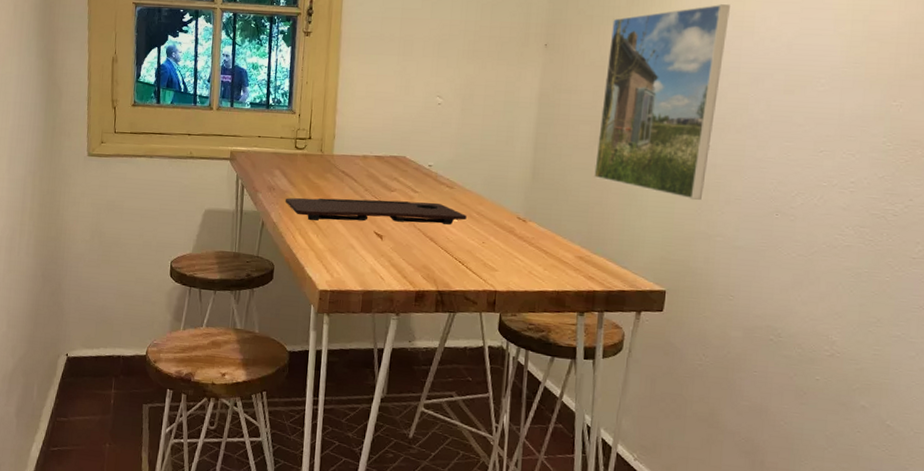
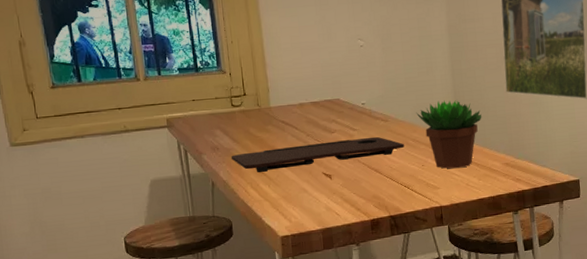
succulent plant: none [486,174,561,253] -> present [416,100,482,169]

